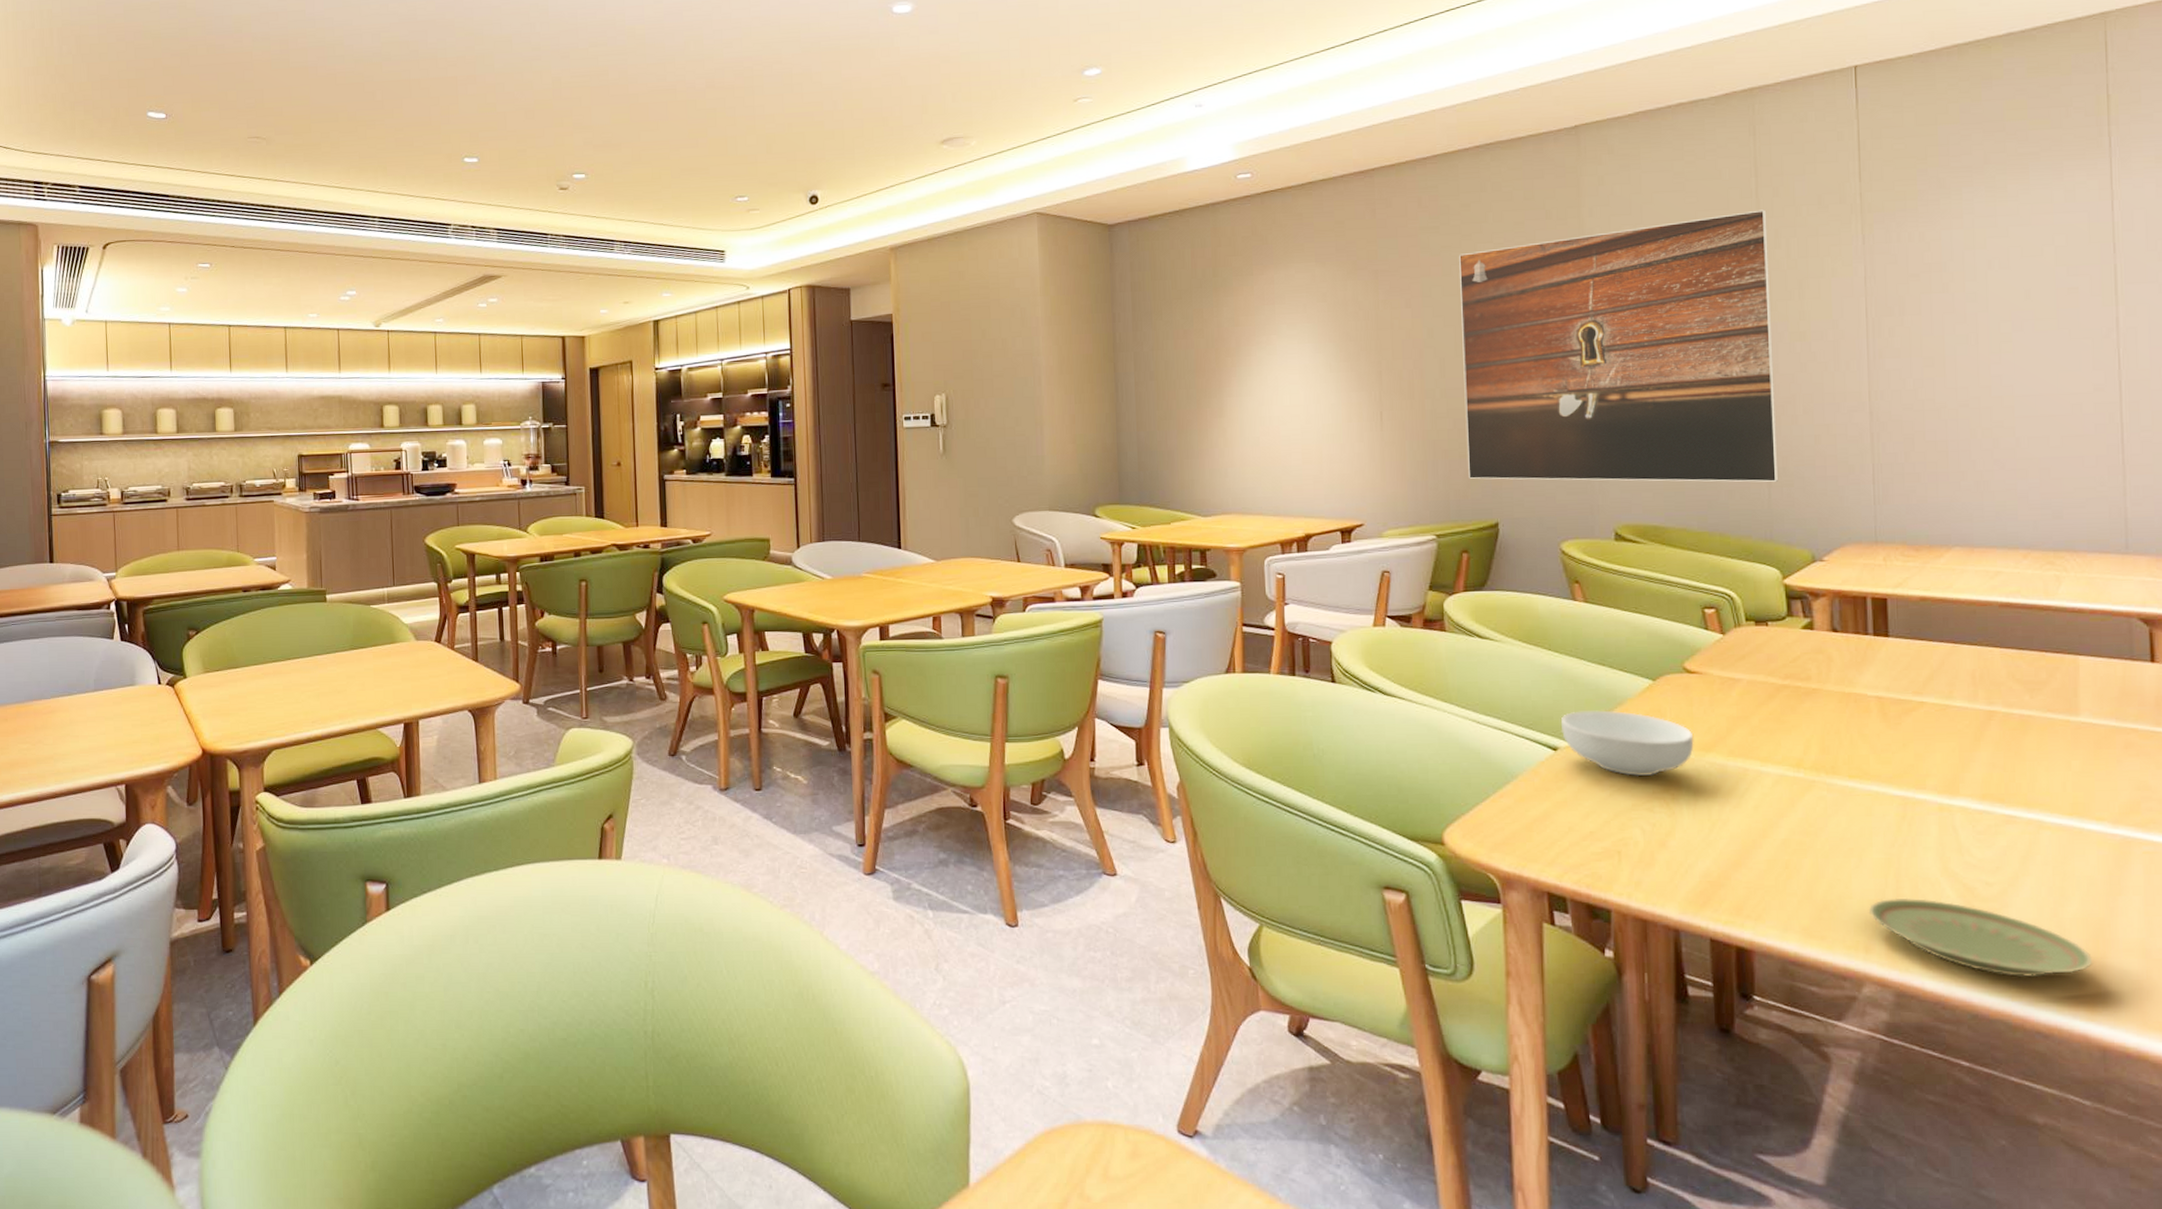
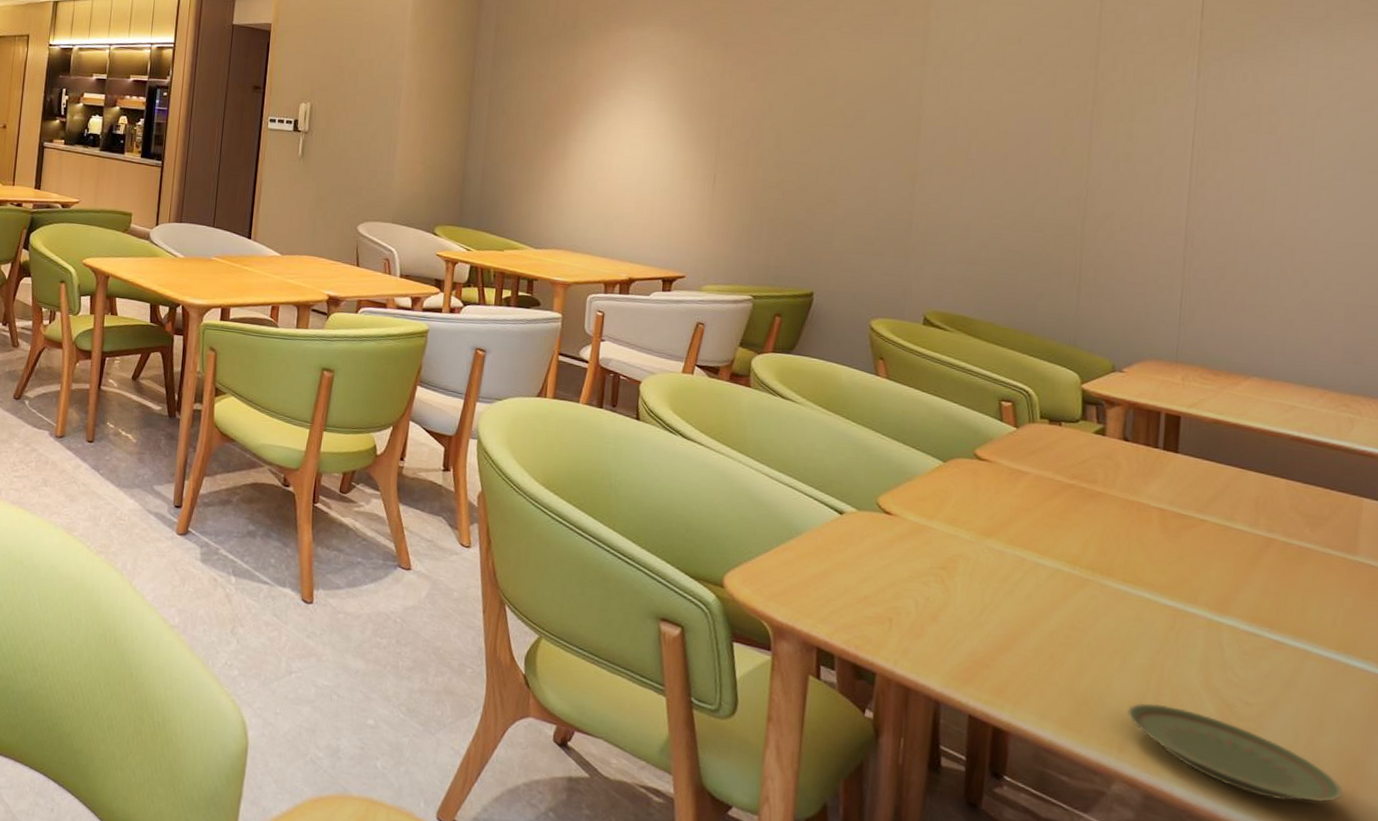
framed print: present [1459,209,1779,482] -> none [790,33,1108,291]
cereal bowl: present [1561,710,1694,777] -> none [849,480,977,552]

